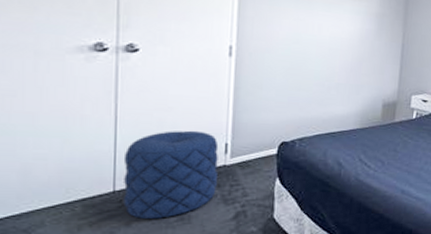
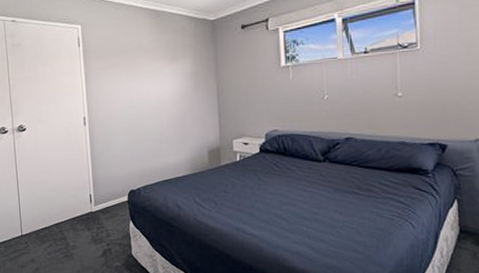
pouf: present [123,130,219,219] -> none [25,186,88,256]

